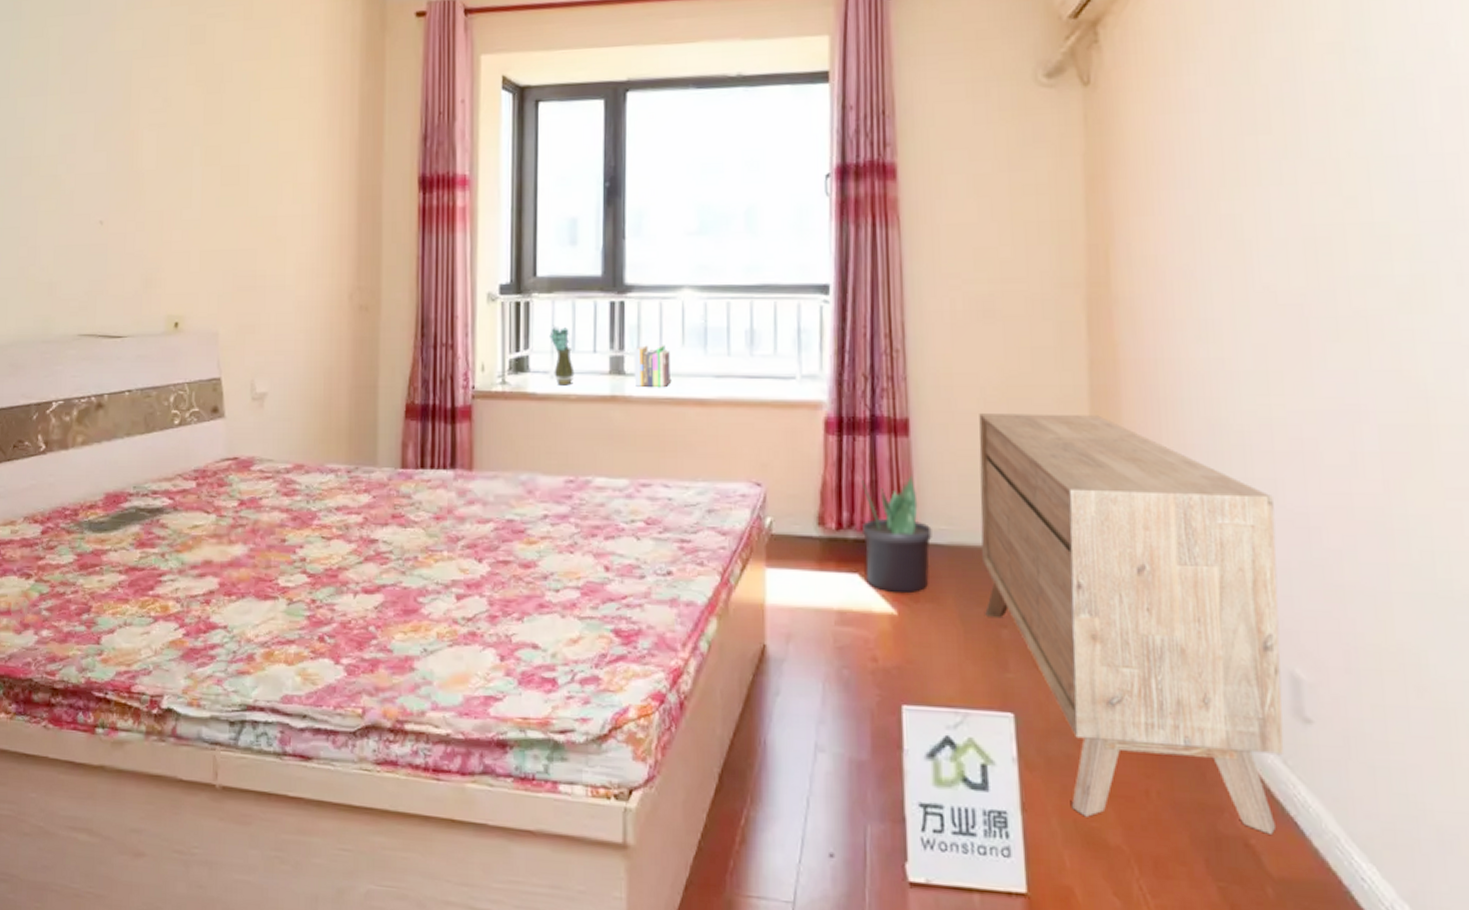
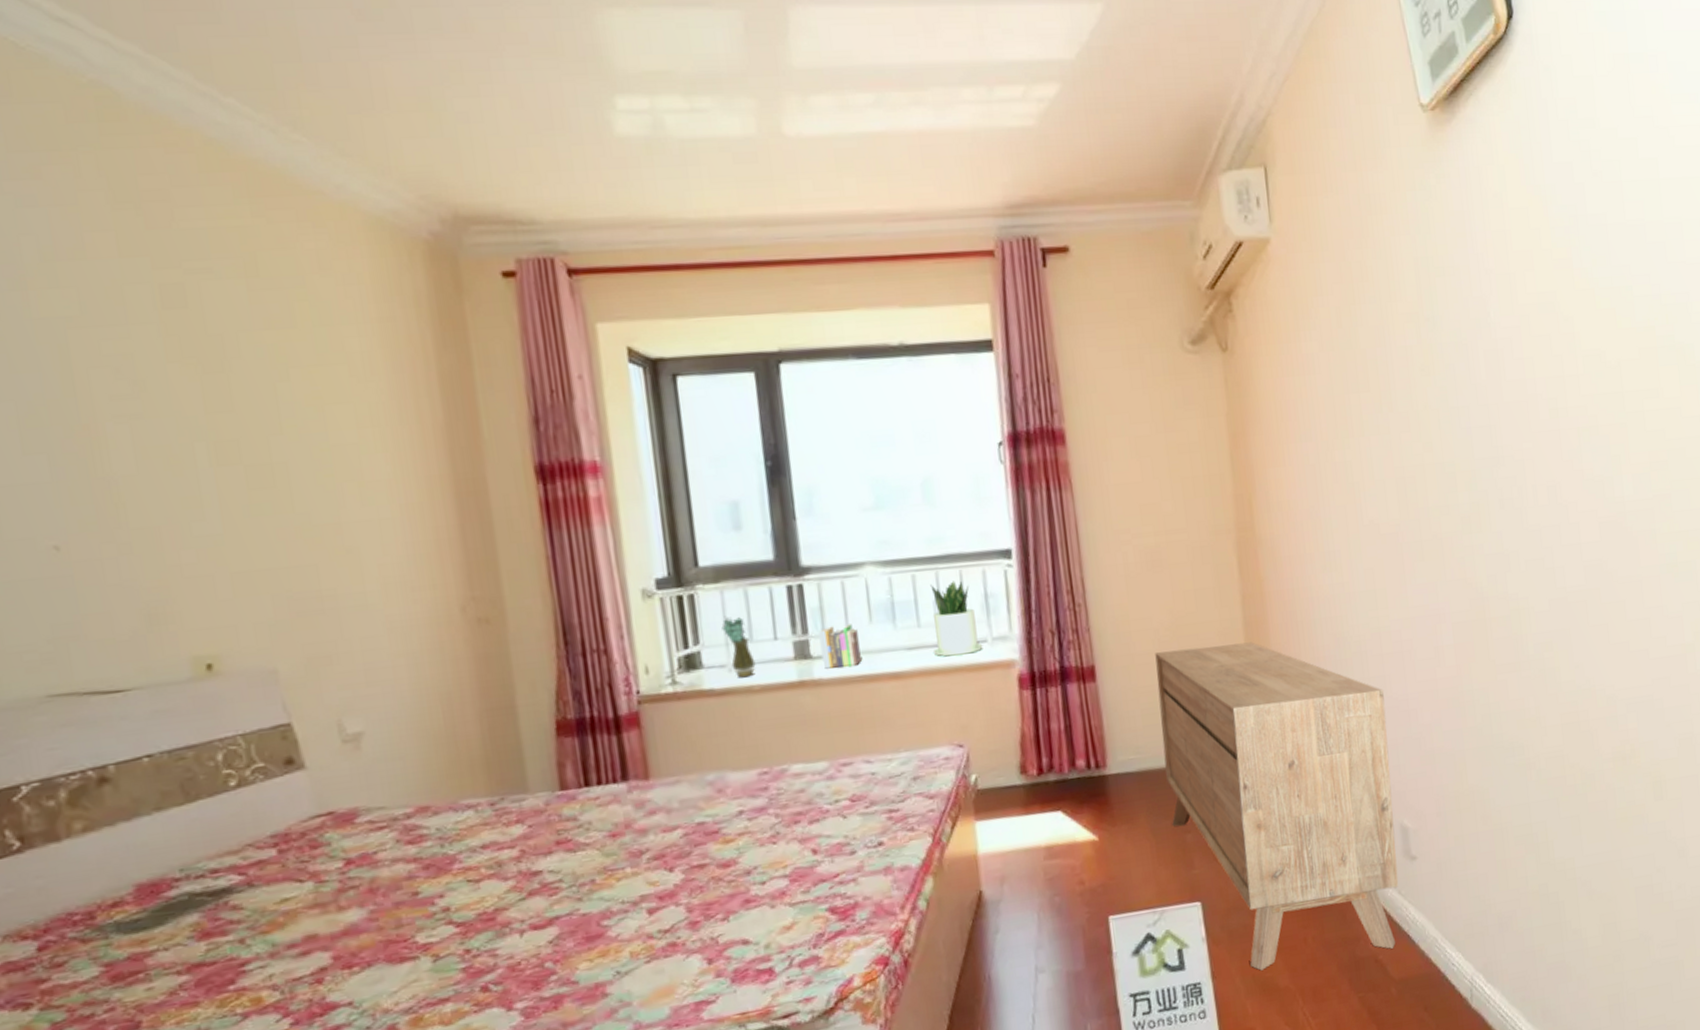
planter: none [740,312,791,389] -> present [930,581,983,657]
planter: present [859,475,932,594] -> none [1054,716,1124,823]

